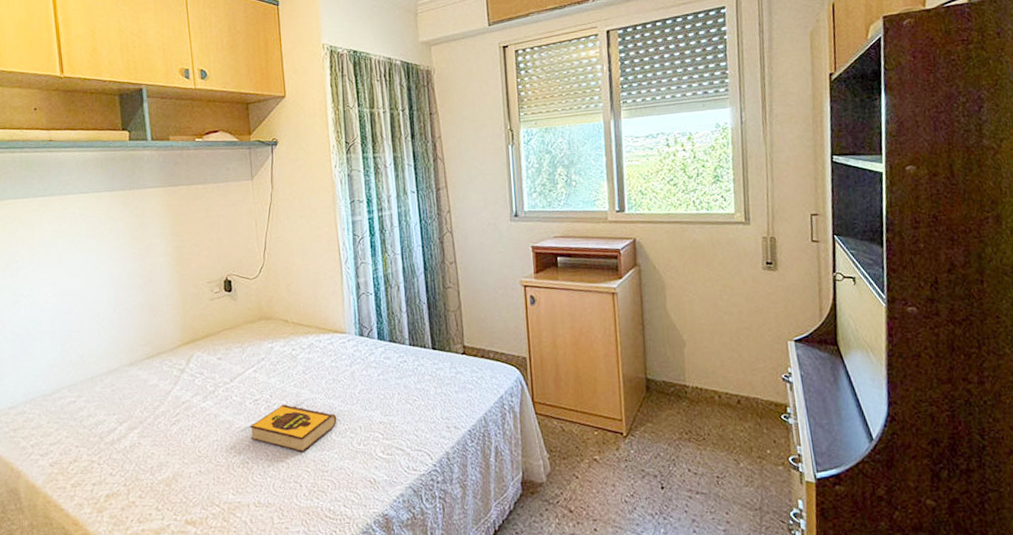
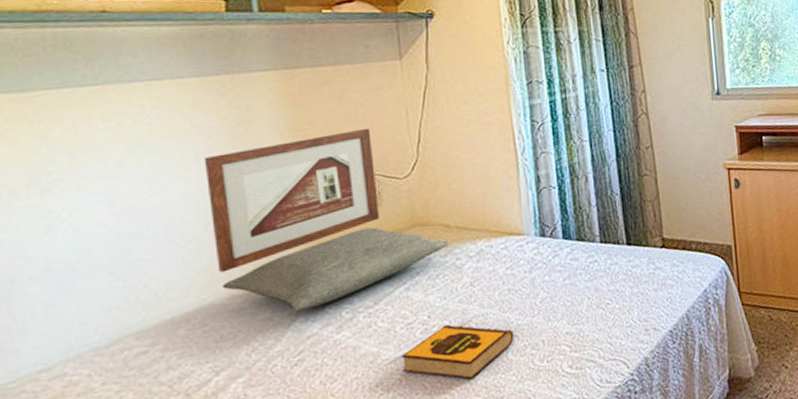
picture frame: none [113,236,235,346] -> present [204,128,379,273]
pillow: none [124,318,287,382] -> present [222,227,449,312]

